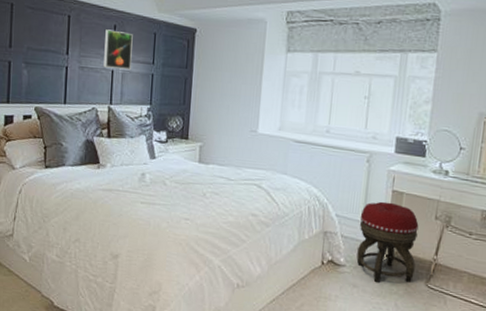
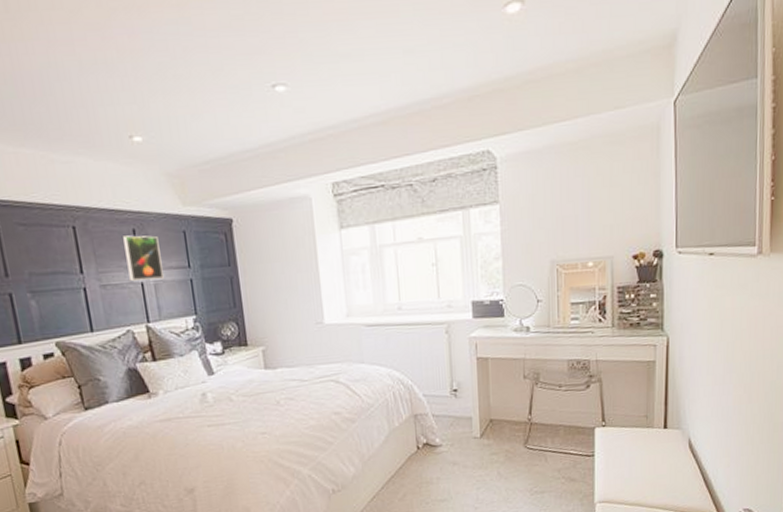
footstool: present [356,201,419,284] -> none [448,370,512,456]

